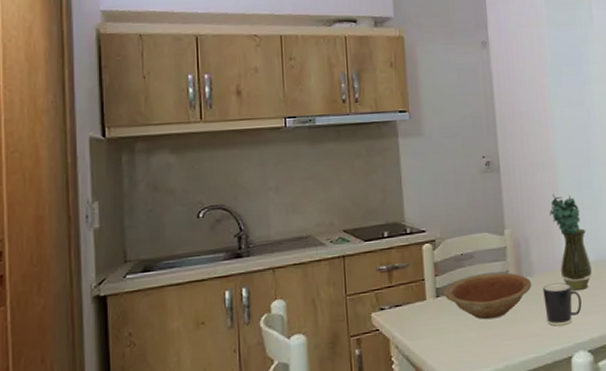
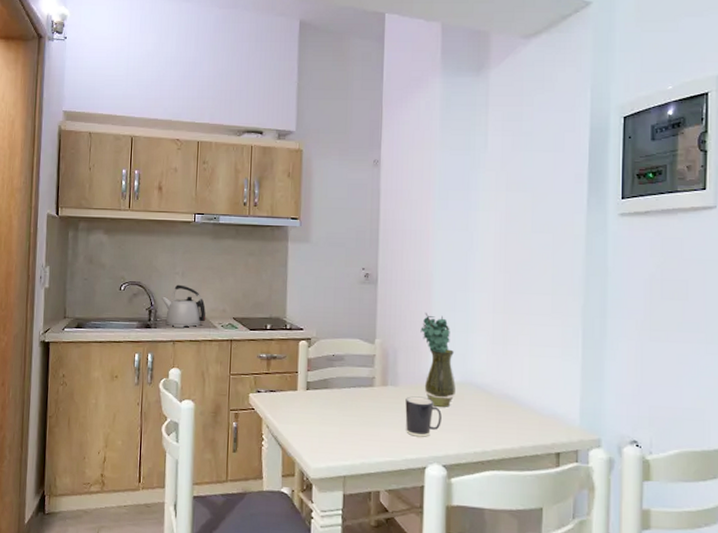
kettle: none [253,201,311,252] -> present [162,284,206,327]
bowl: present [443,272,532,320] -> none [313,375,395,419]

